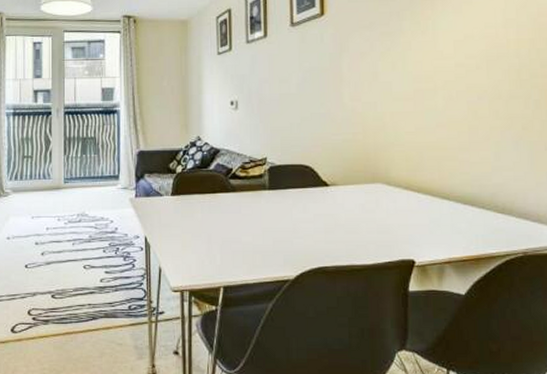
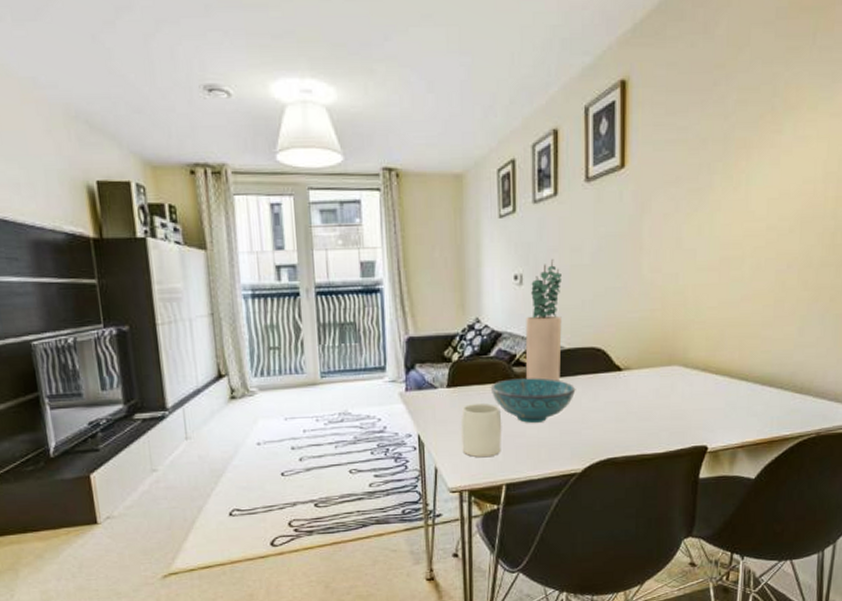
mug: none [183,211,220,261] -> present [461,403,502,458]
bowl: none [209,190,287,231] -> present [490,378,576,424]
vase: none [240,89,273,193] -> present [525,259,562,381]

